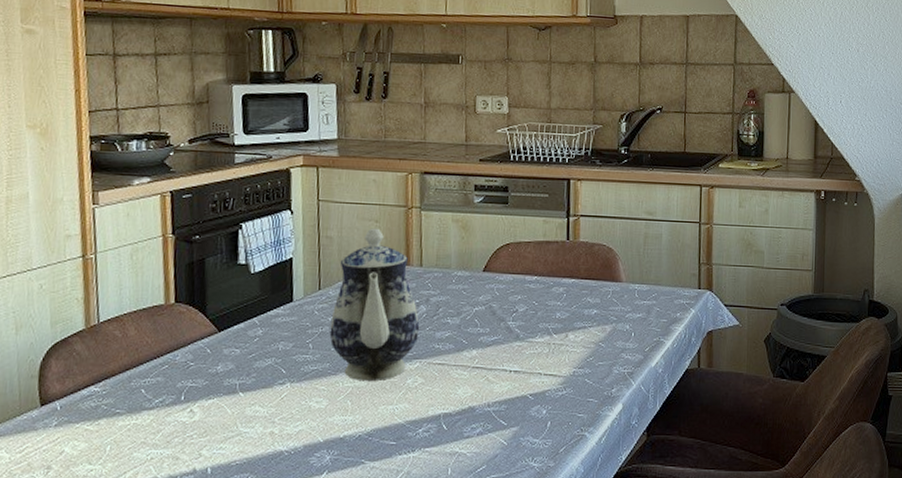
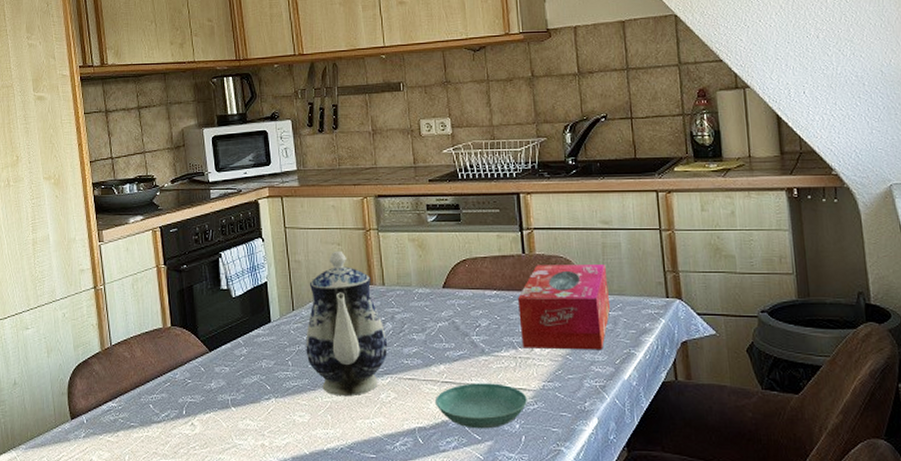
saucer: none [463,369,557,415] -> present [434,383,527,429]
tissue box: none [557,252,646,338] -> present [518,265,611,350]

